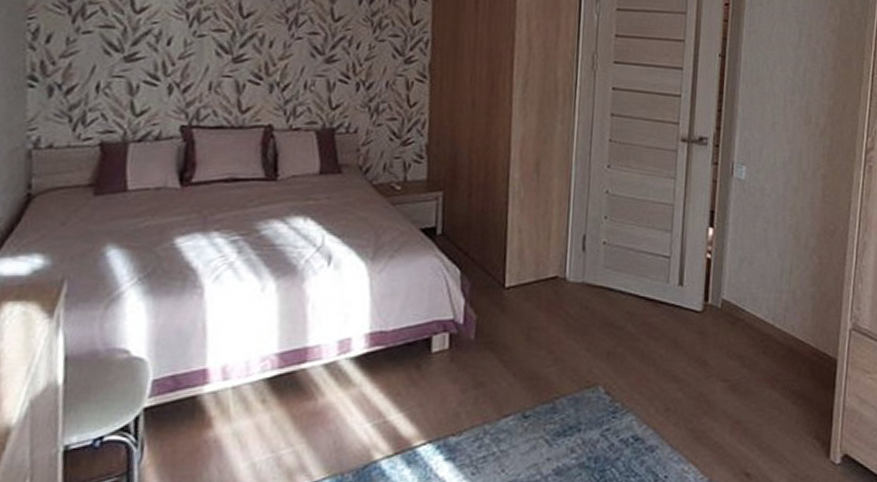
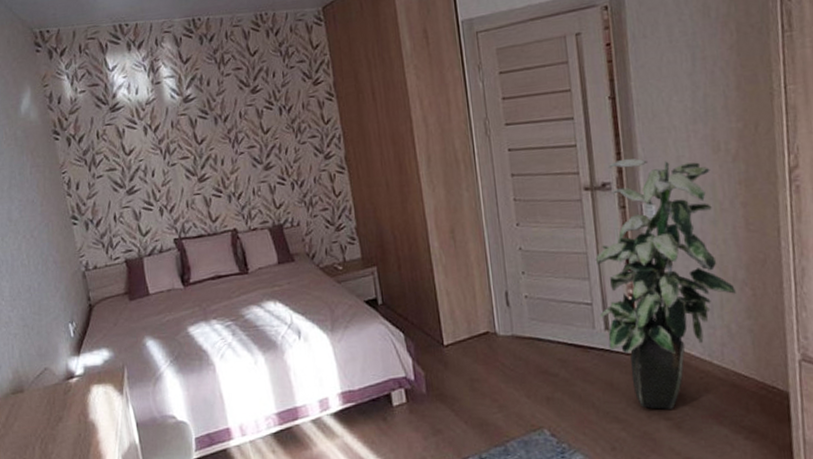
indoor plant: none [674,116,805,371] -> present [595,158,736,410]

